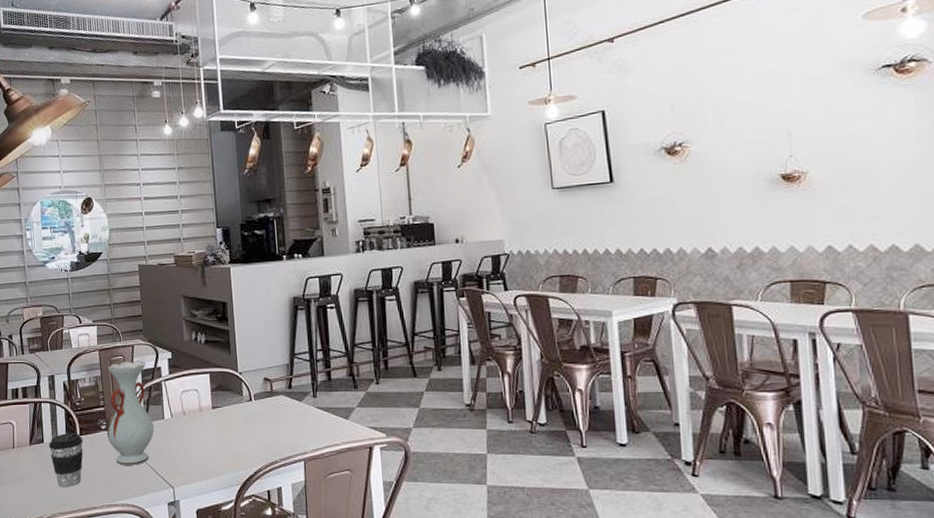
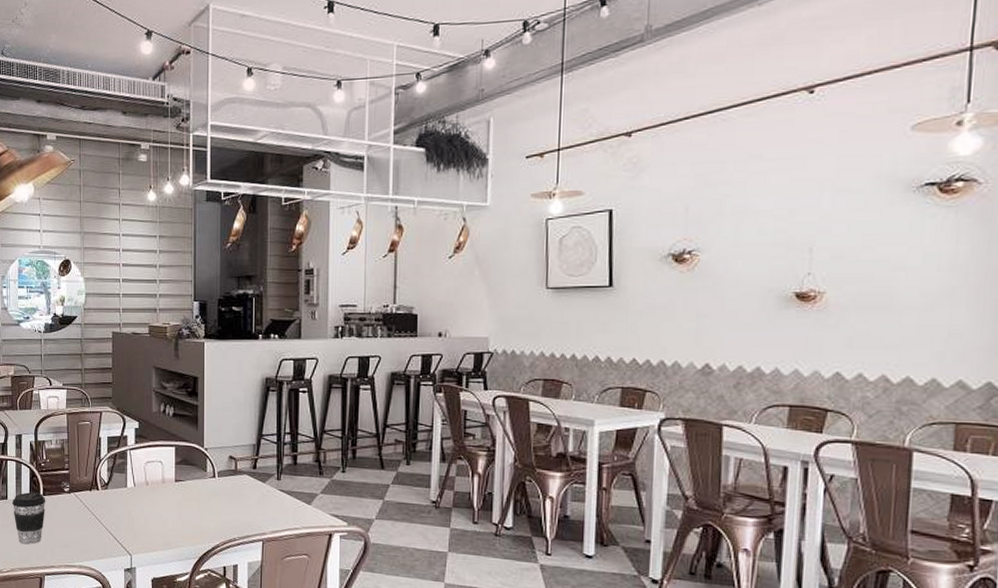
vase: present [106,361,155,465] -> none [69,427,117,530]

